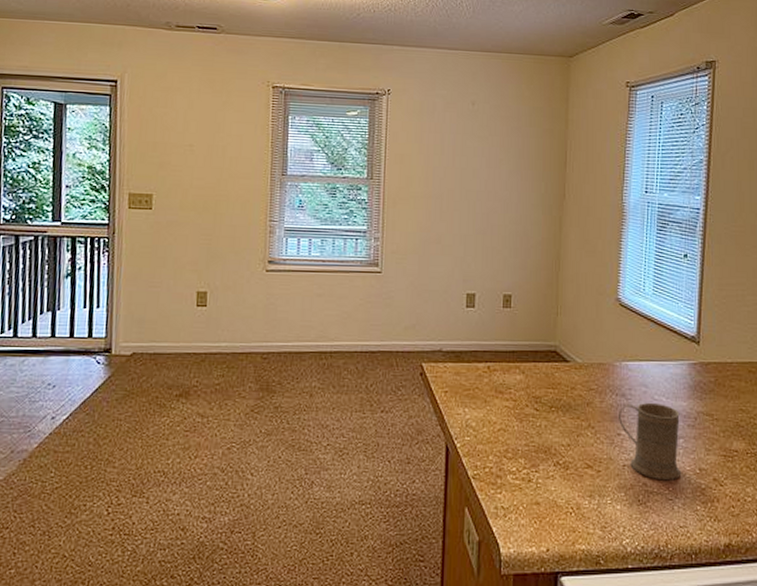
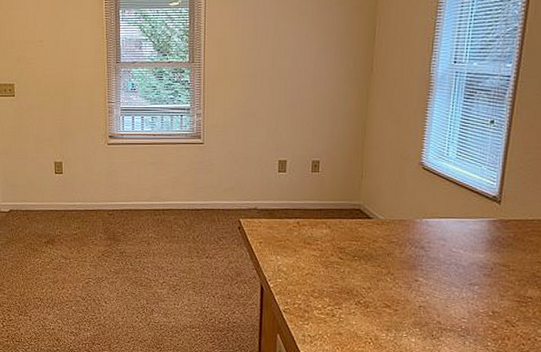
mug: present [617,402,680,481] -> none [416,254,477,321]

